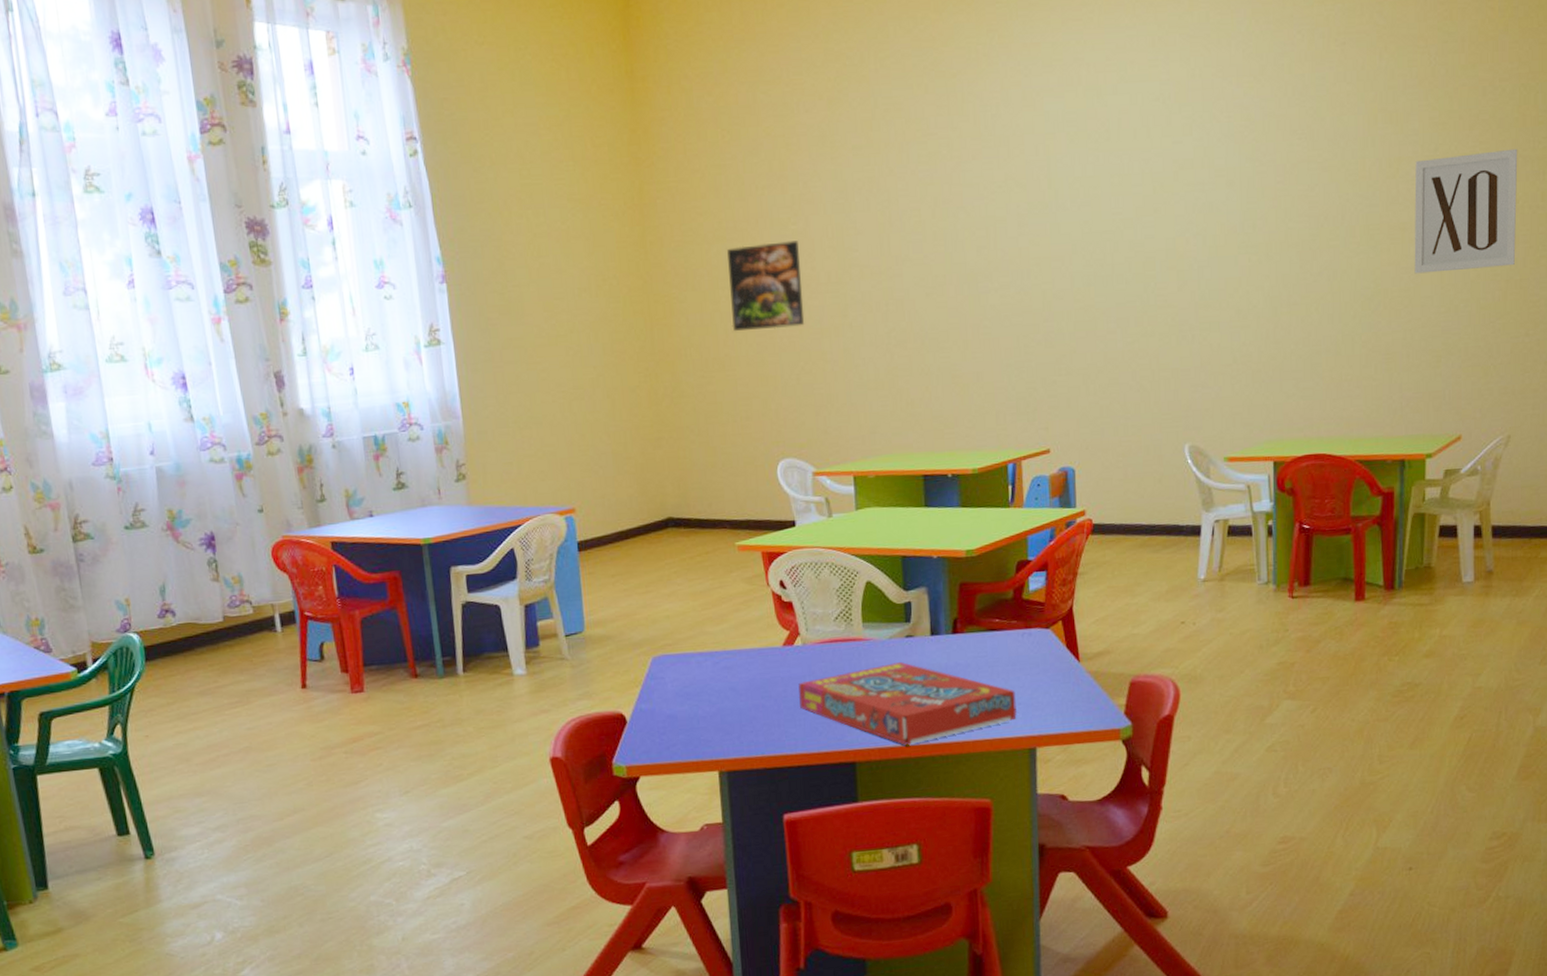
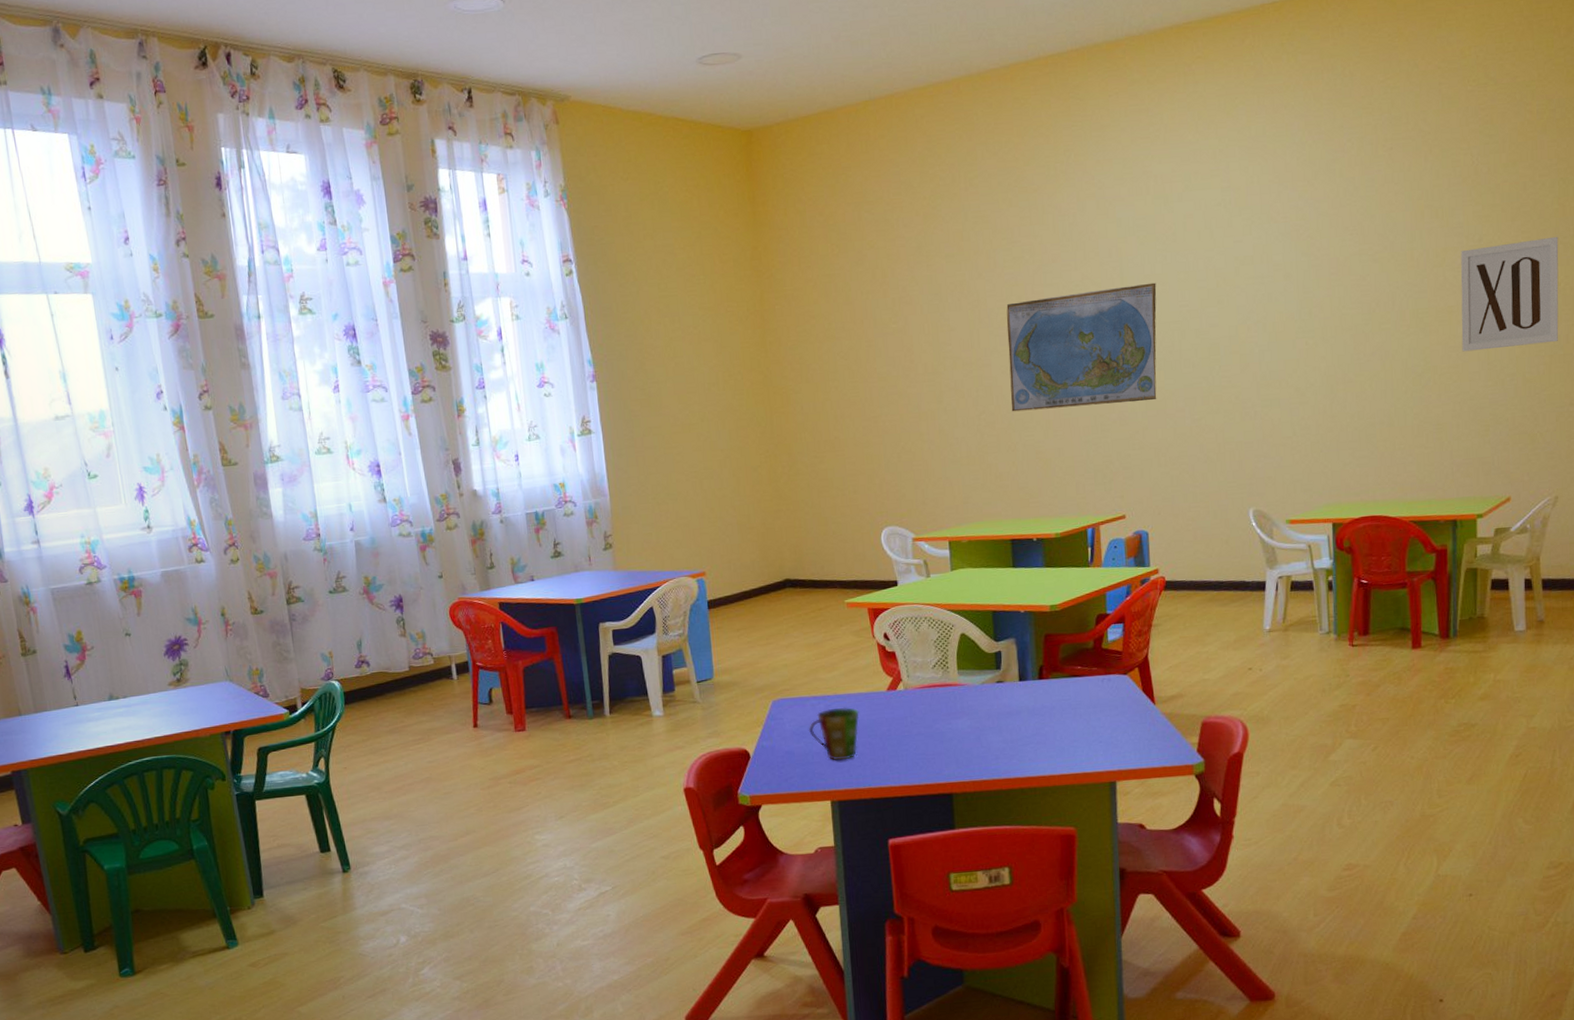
cup: none [693,664,751,726] -> present [808,707,859,761]
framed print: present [727,241,805,332] -> none [836,337,905,418]
snack box: present [798,662,1018,745] -> none [901,705,1099,779]
world map: none [920,186,1088,330] -> present [1006,282,1157,412]

